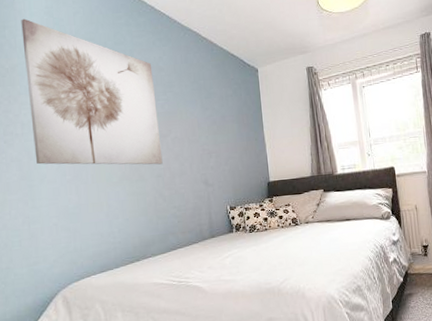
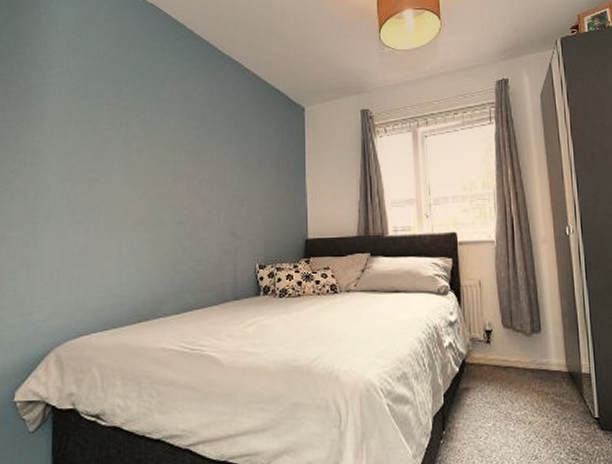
wall art: present [21,18,163,165] -> none [43,36,187,210]

